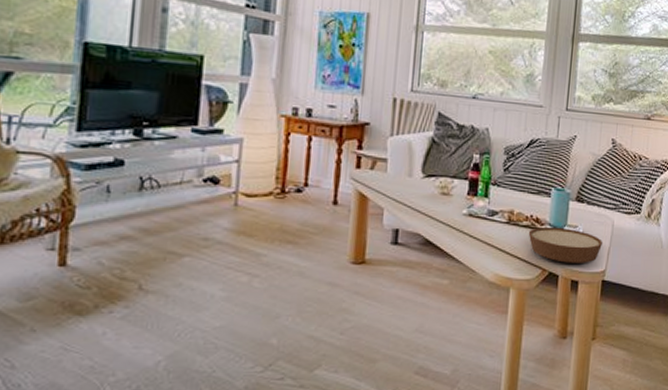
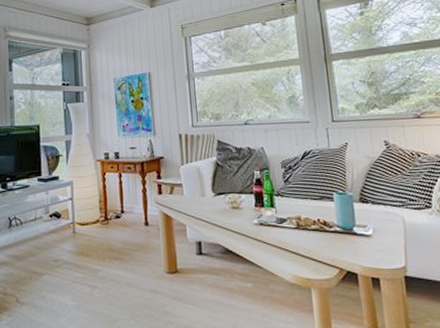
bowl: present [528,226,603,263] -> none [318,228,398,261]

